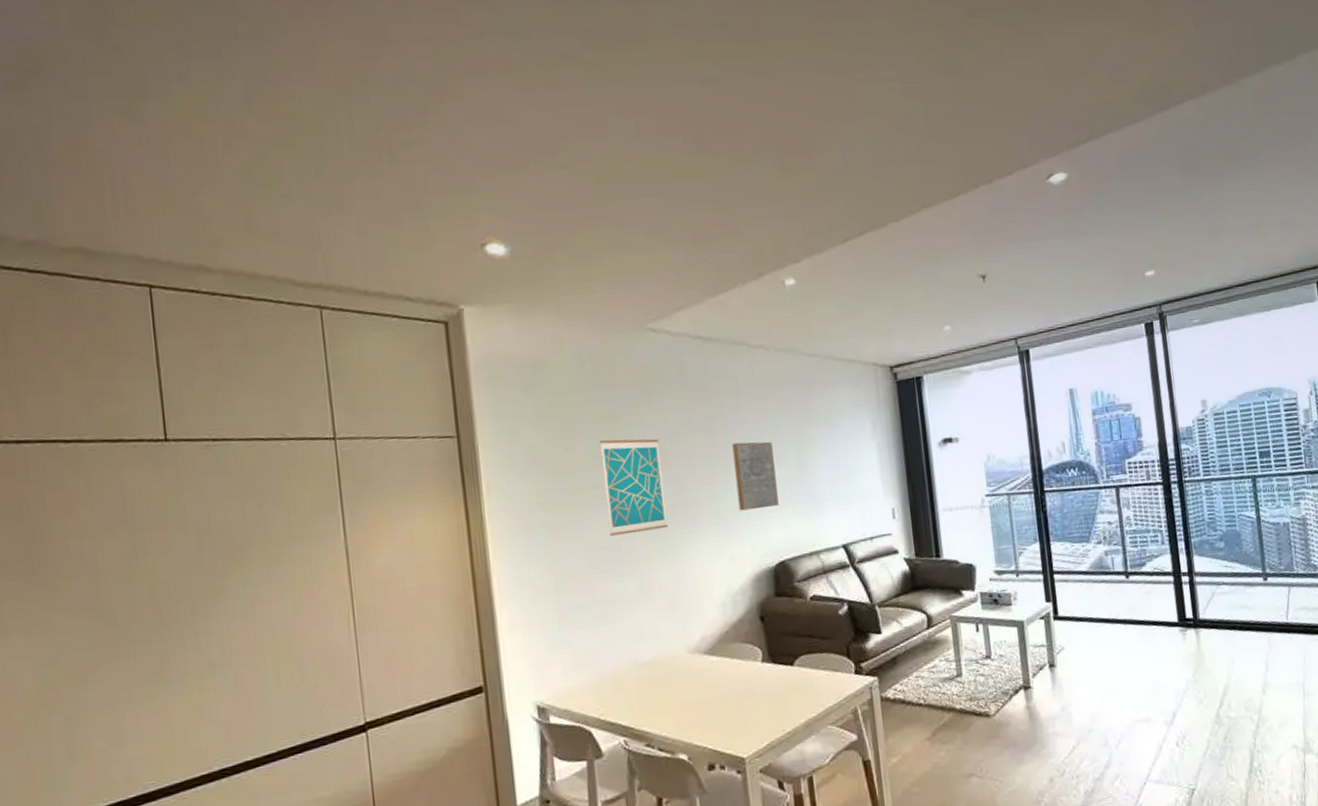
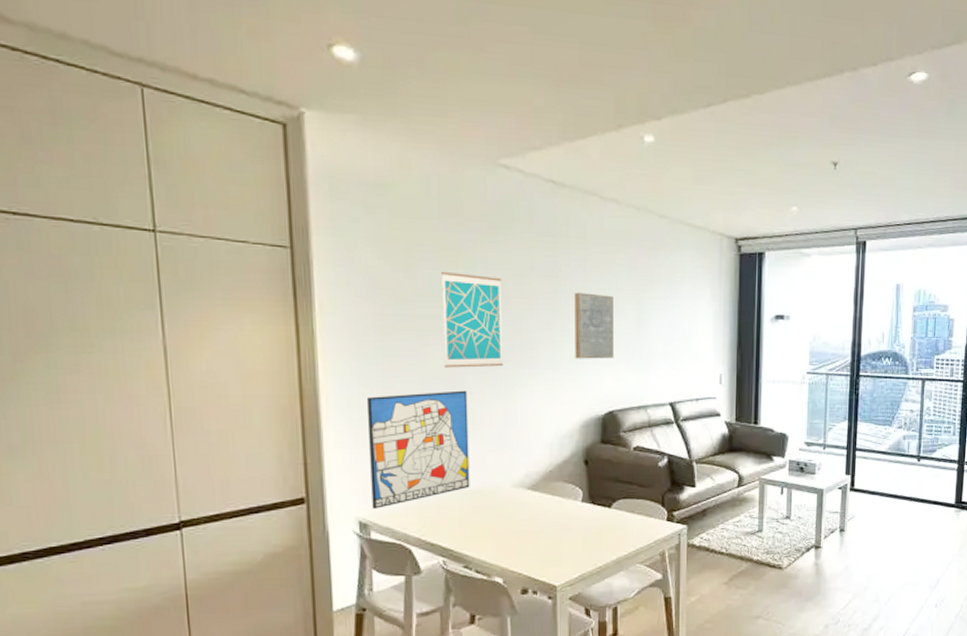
wall art: none [536,557,645,691] -> present [366,390,470,509]

